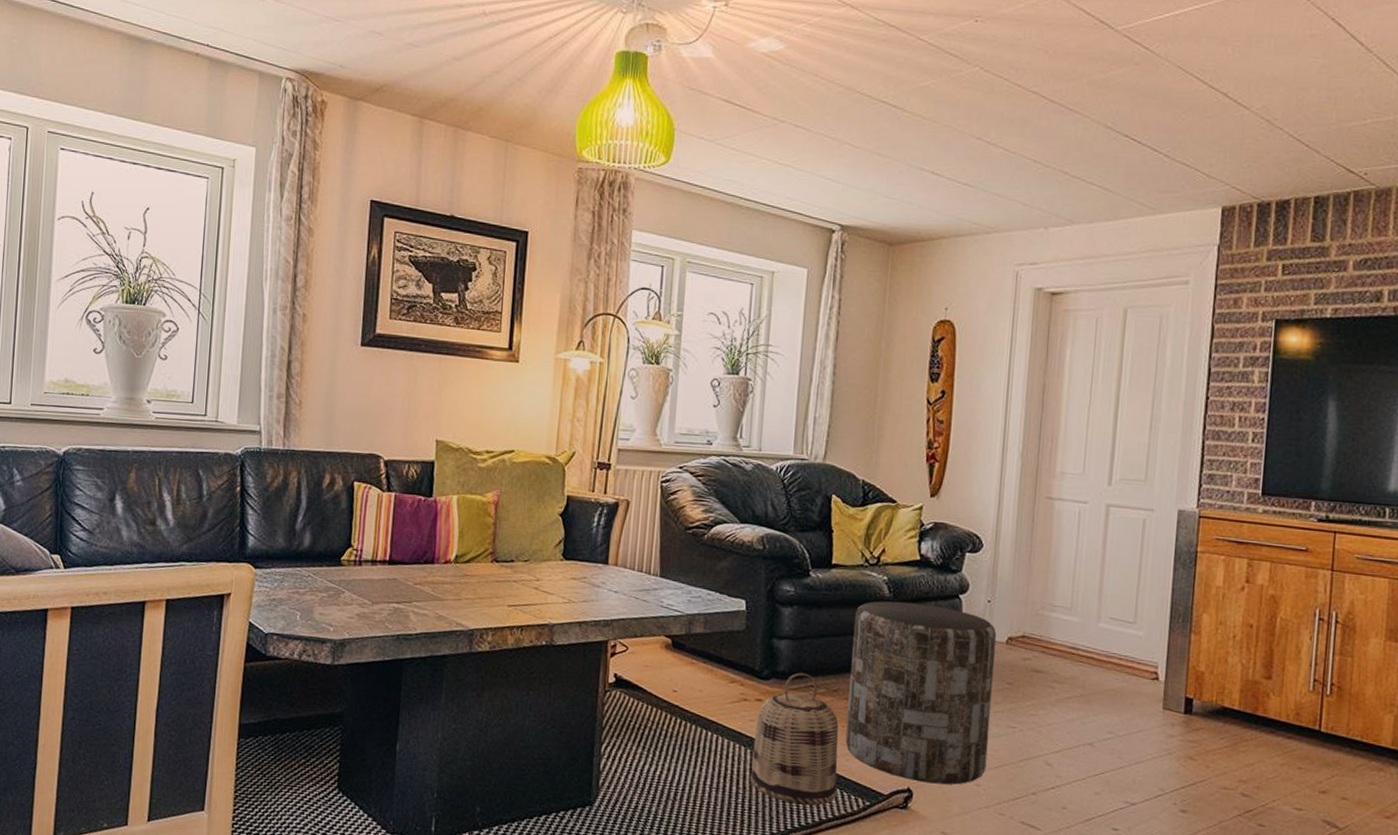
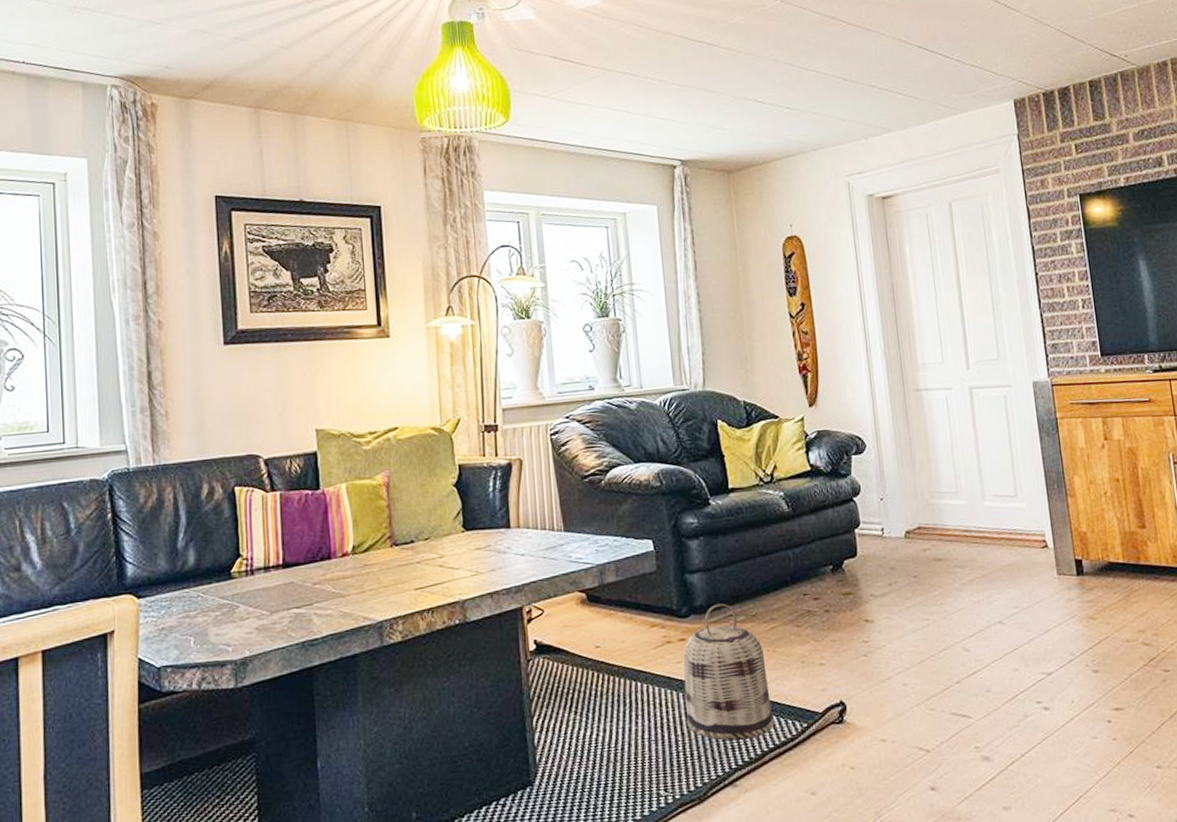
side table: present [845,601,996,785] -> none [759,512,910,692]

